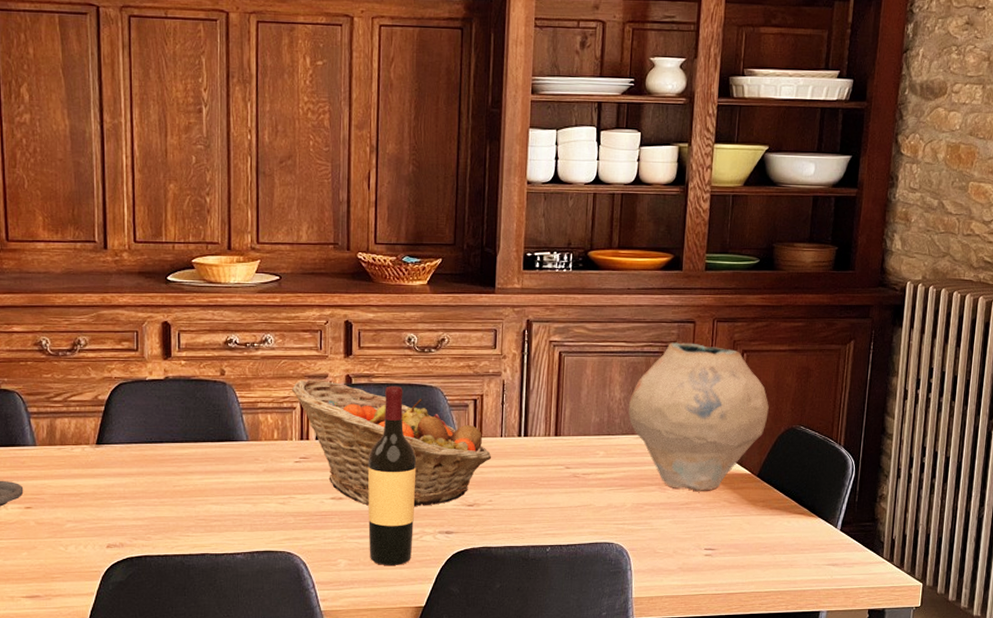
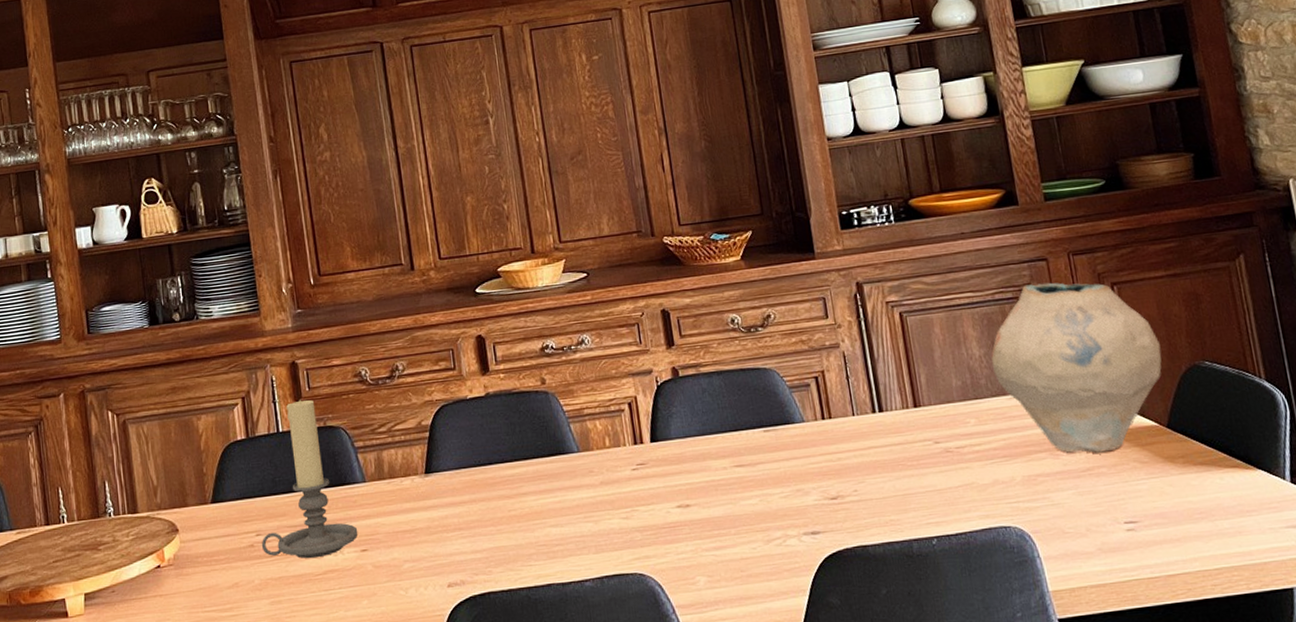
fruit basket: present [291,379,492,507] -> none [616,376,848,510]
wine bottle: present [367,386,417,565] -> none [709,372,778,579]

